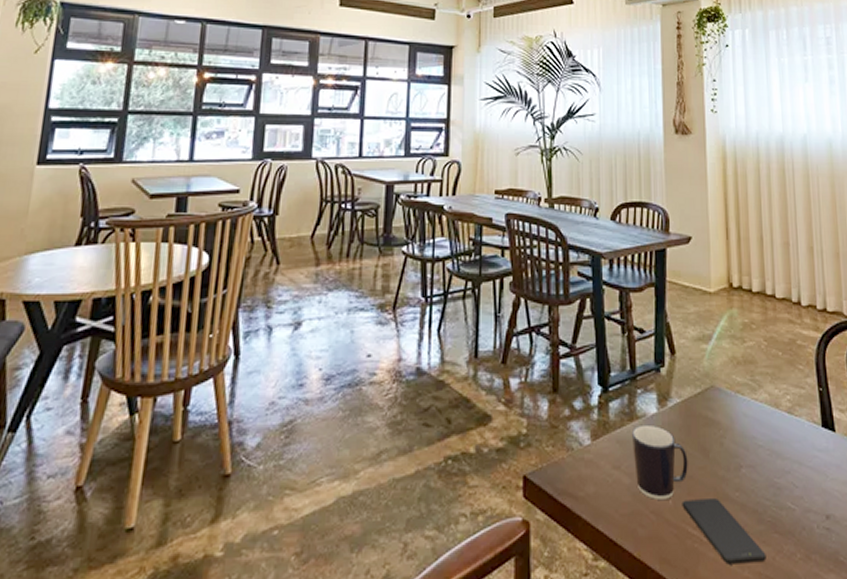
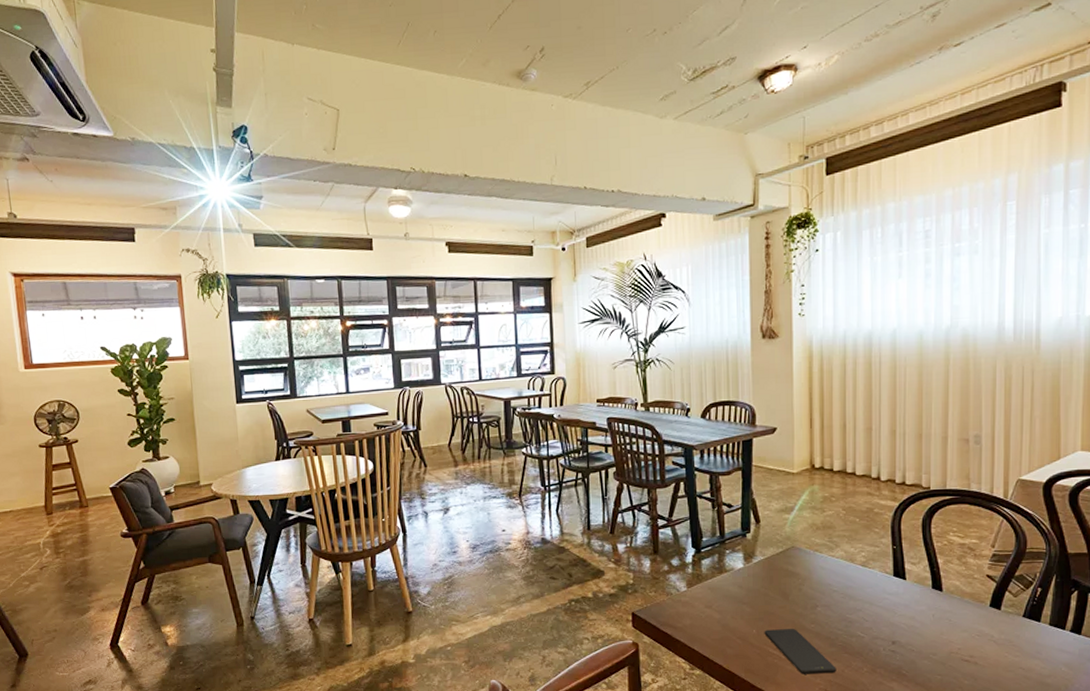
mug: present [631,424,688,501] -> none [721,576,770,630]

